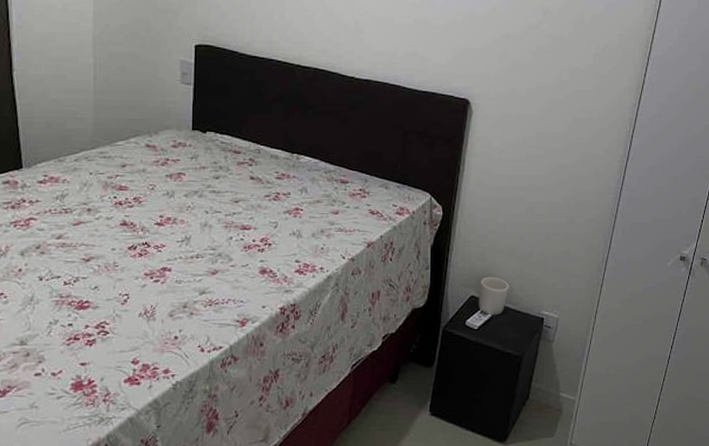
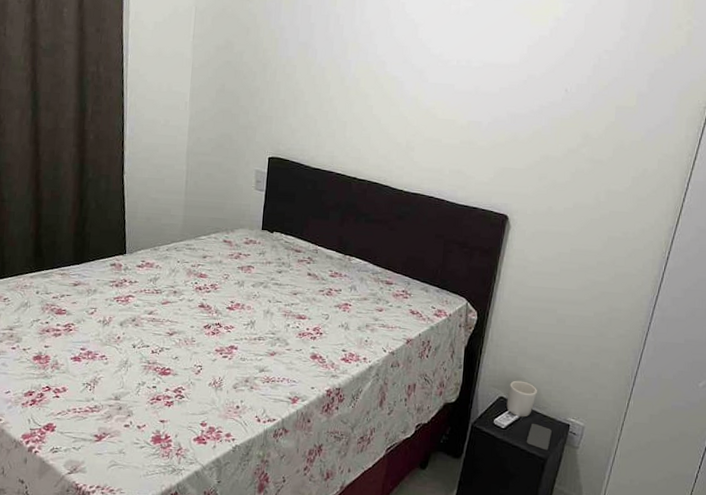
smartphone: none [500,320,527,349] -> present [526,423,553,451]

